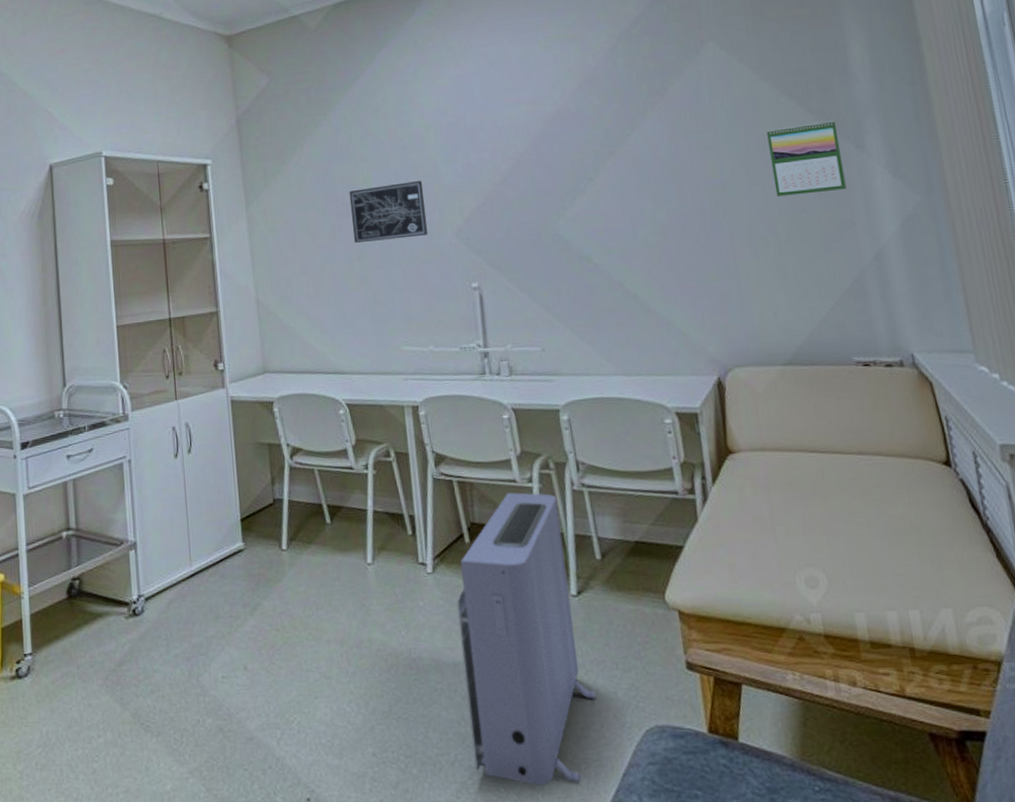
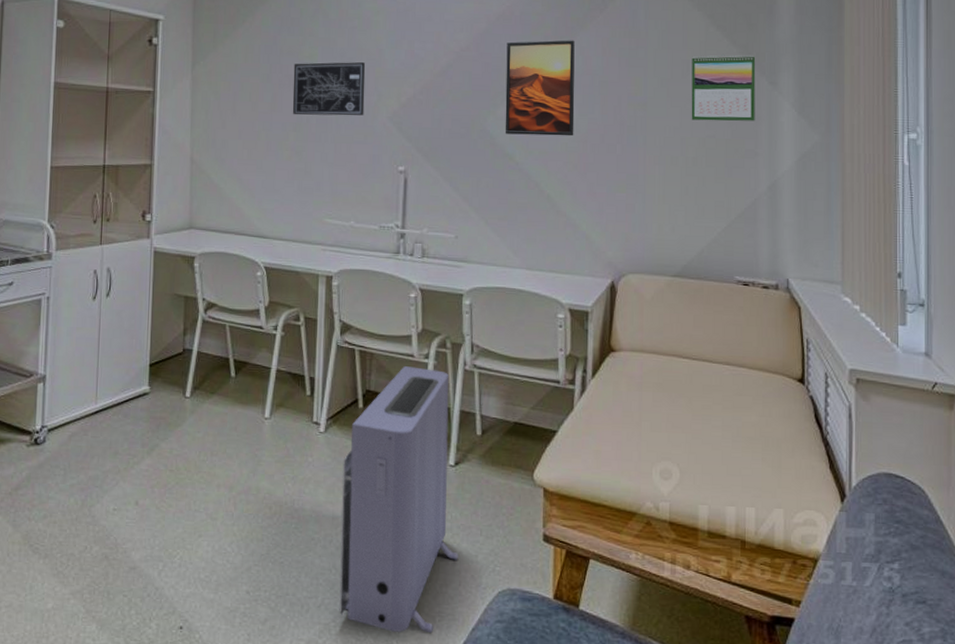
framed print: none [566,129,653,236] -> present [505,40,575,136]

